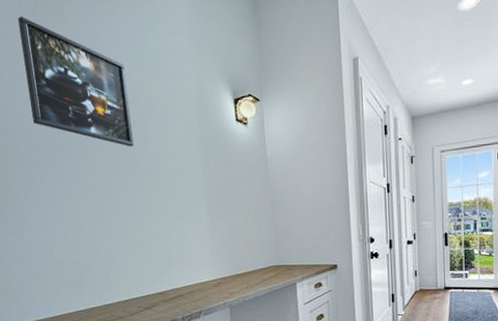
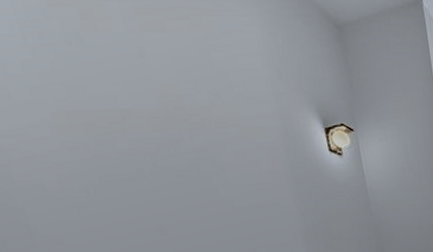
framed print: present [18,16,134,147] -> none [21,16,207,179]

